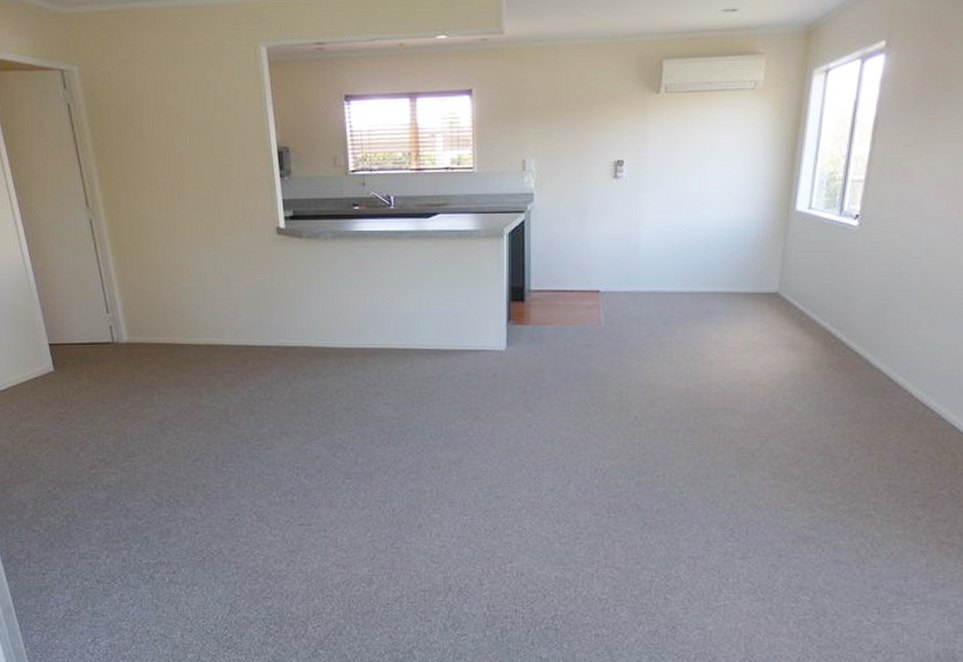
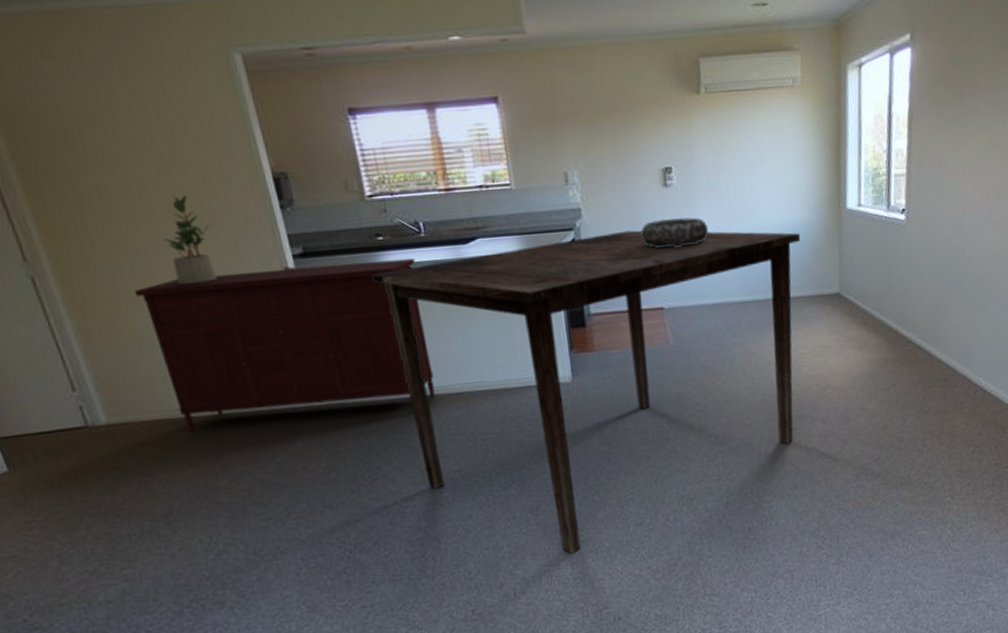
sideboard: none [161,227,386,357] -> present [134,259,435,433]
potted plant: none [188,161,224,236] -> present [164,194,217,286]
dining table: none [346,216,744,507] -> present [372,230,801,554]
decorative bowl: none [587,208,651,235] -> present [640,217,708,248]

